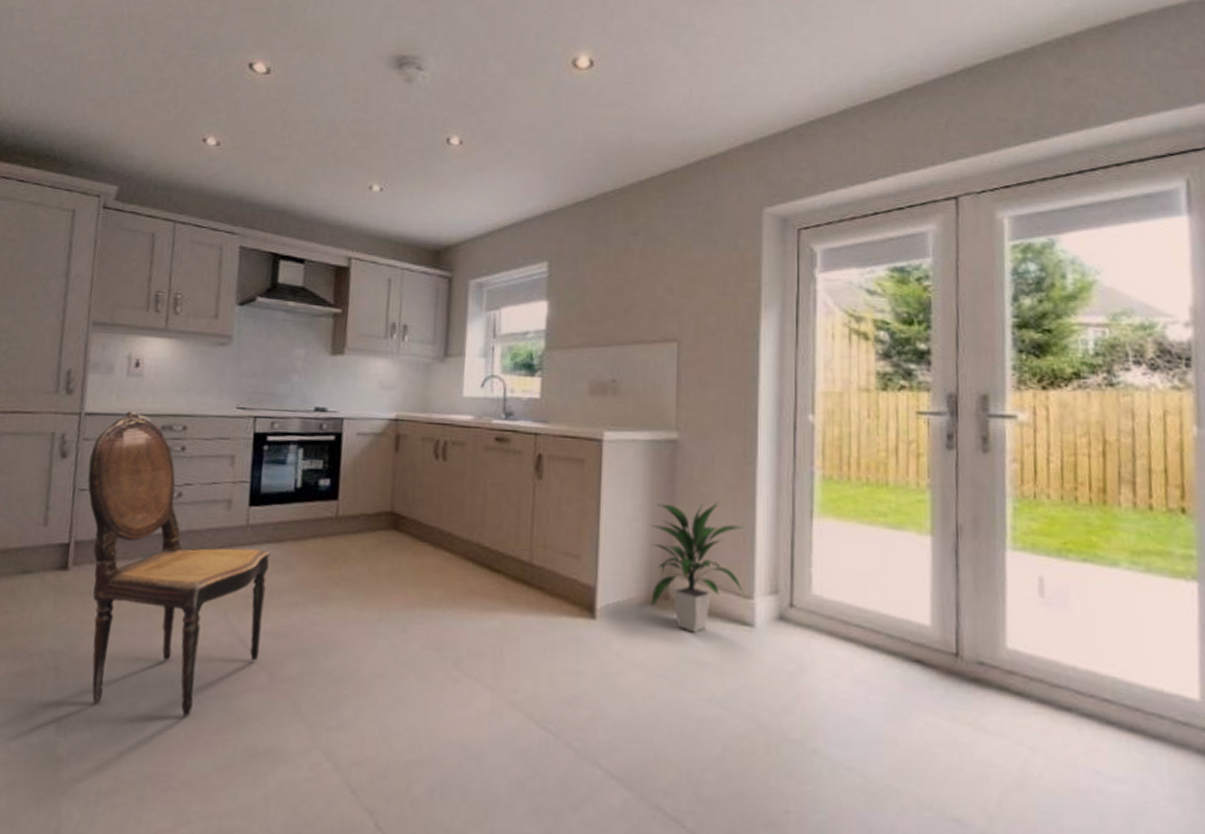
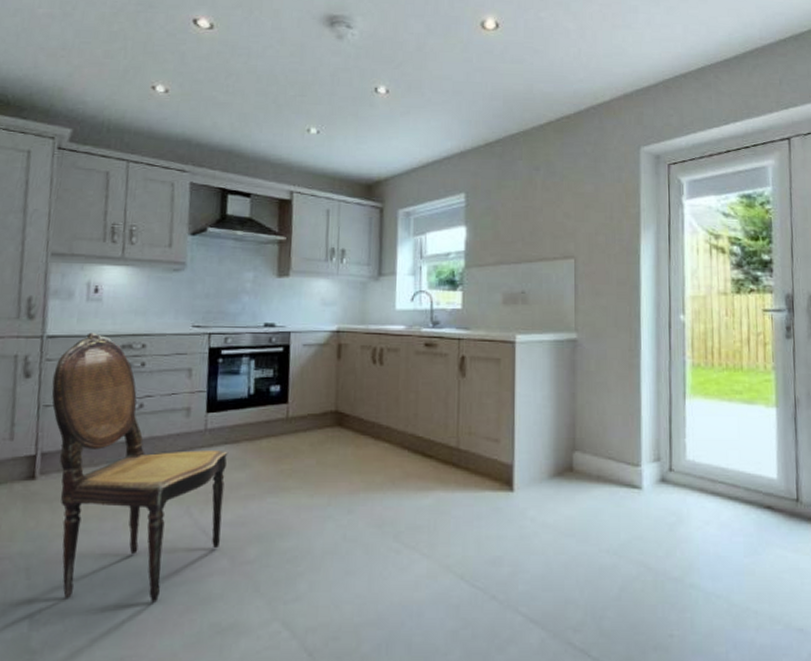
indoor plant: present [651,502,744,633] -> none [557,389,633,497]

